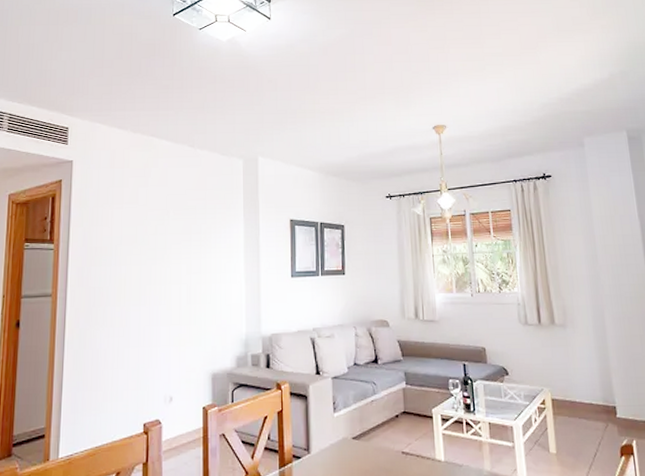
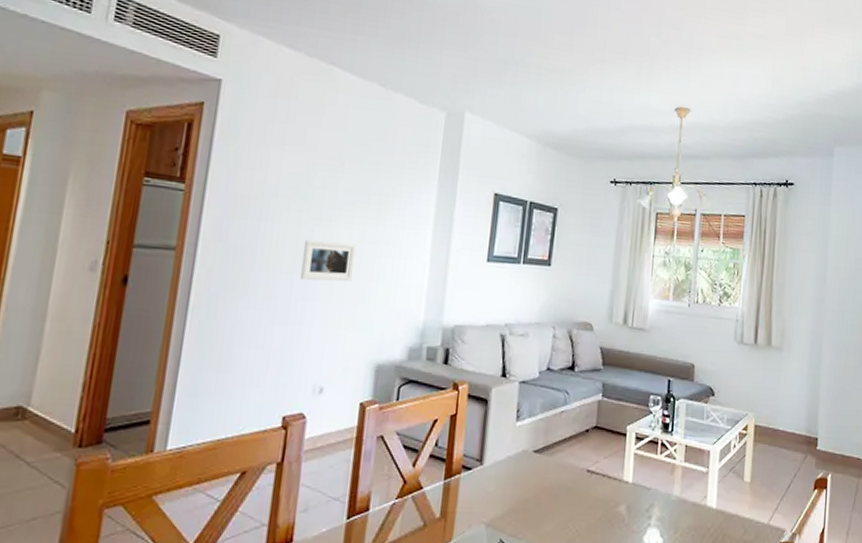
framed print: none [145,276,185,310] -> present [299,240,356,282]

